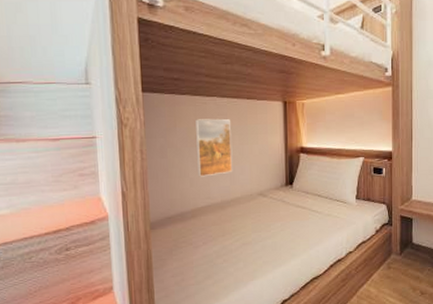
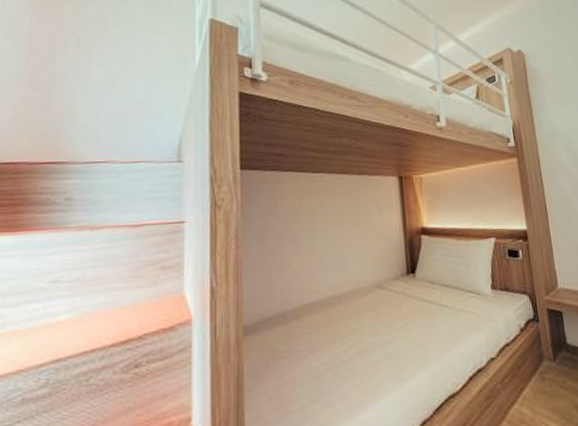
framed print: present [196,118,232,177] -> none [300,197,343,267]

